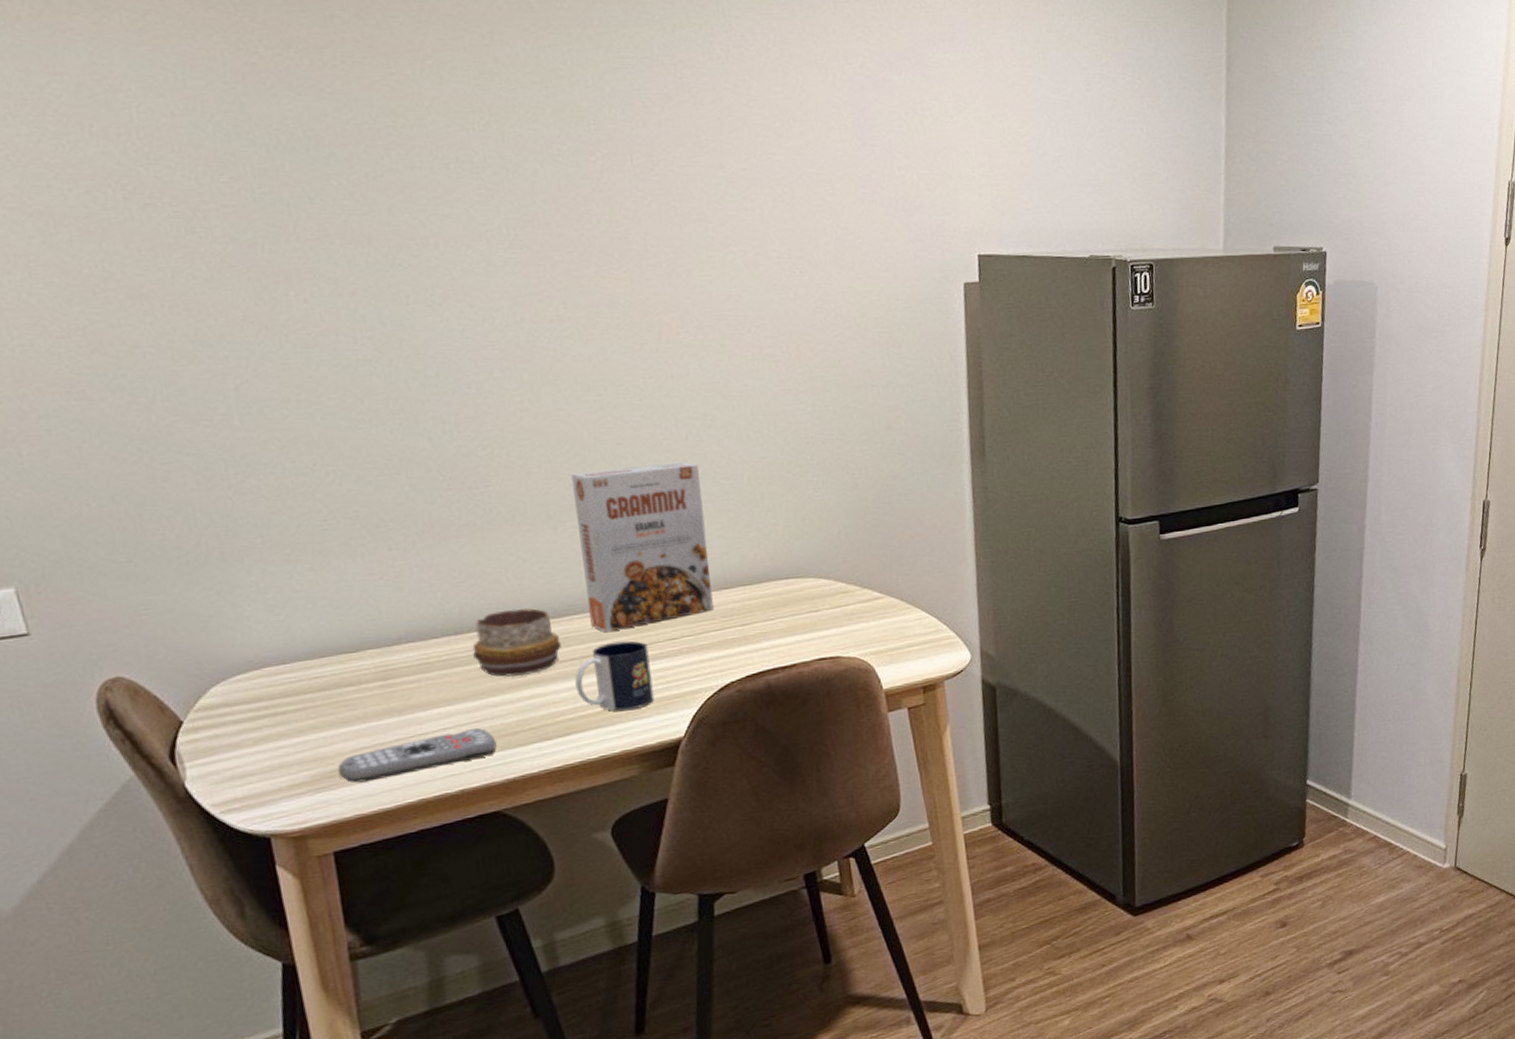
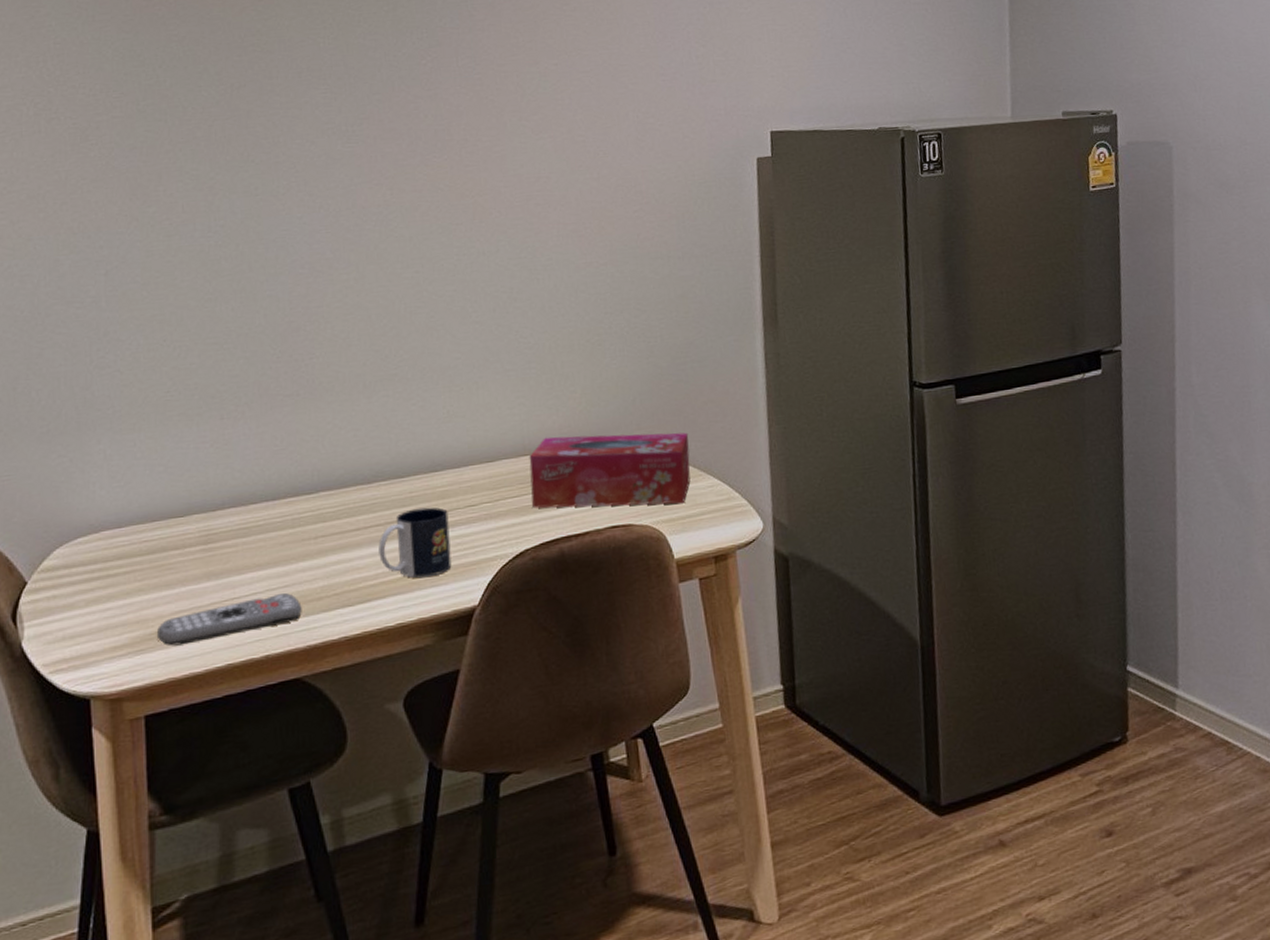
decorative bowl: present [472,607,561,677] -> none [287,474,368,543]
cereal box: present [570,462,714,633] -> none [386,333,512,499]
tissue box: none [731,566,898,642] -> present [529,432,691,509]

